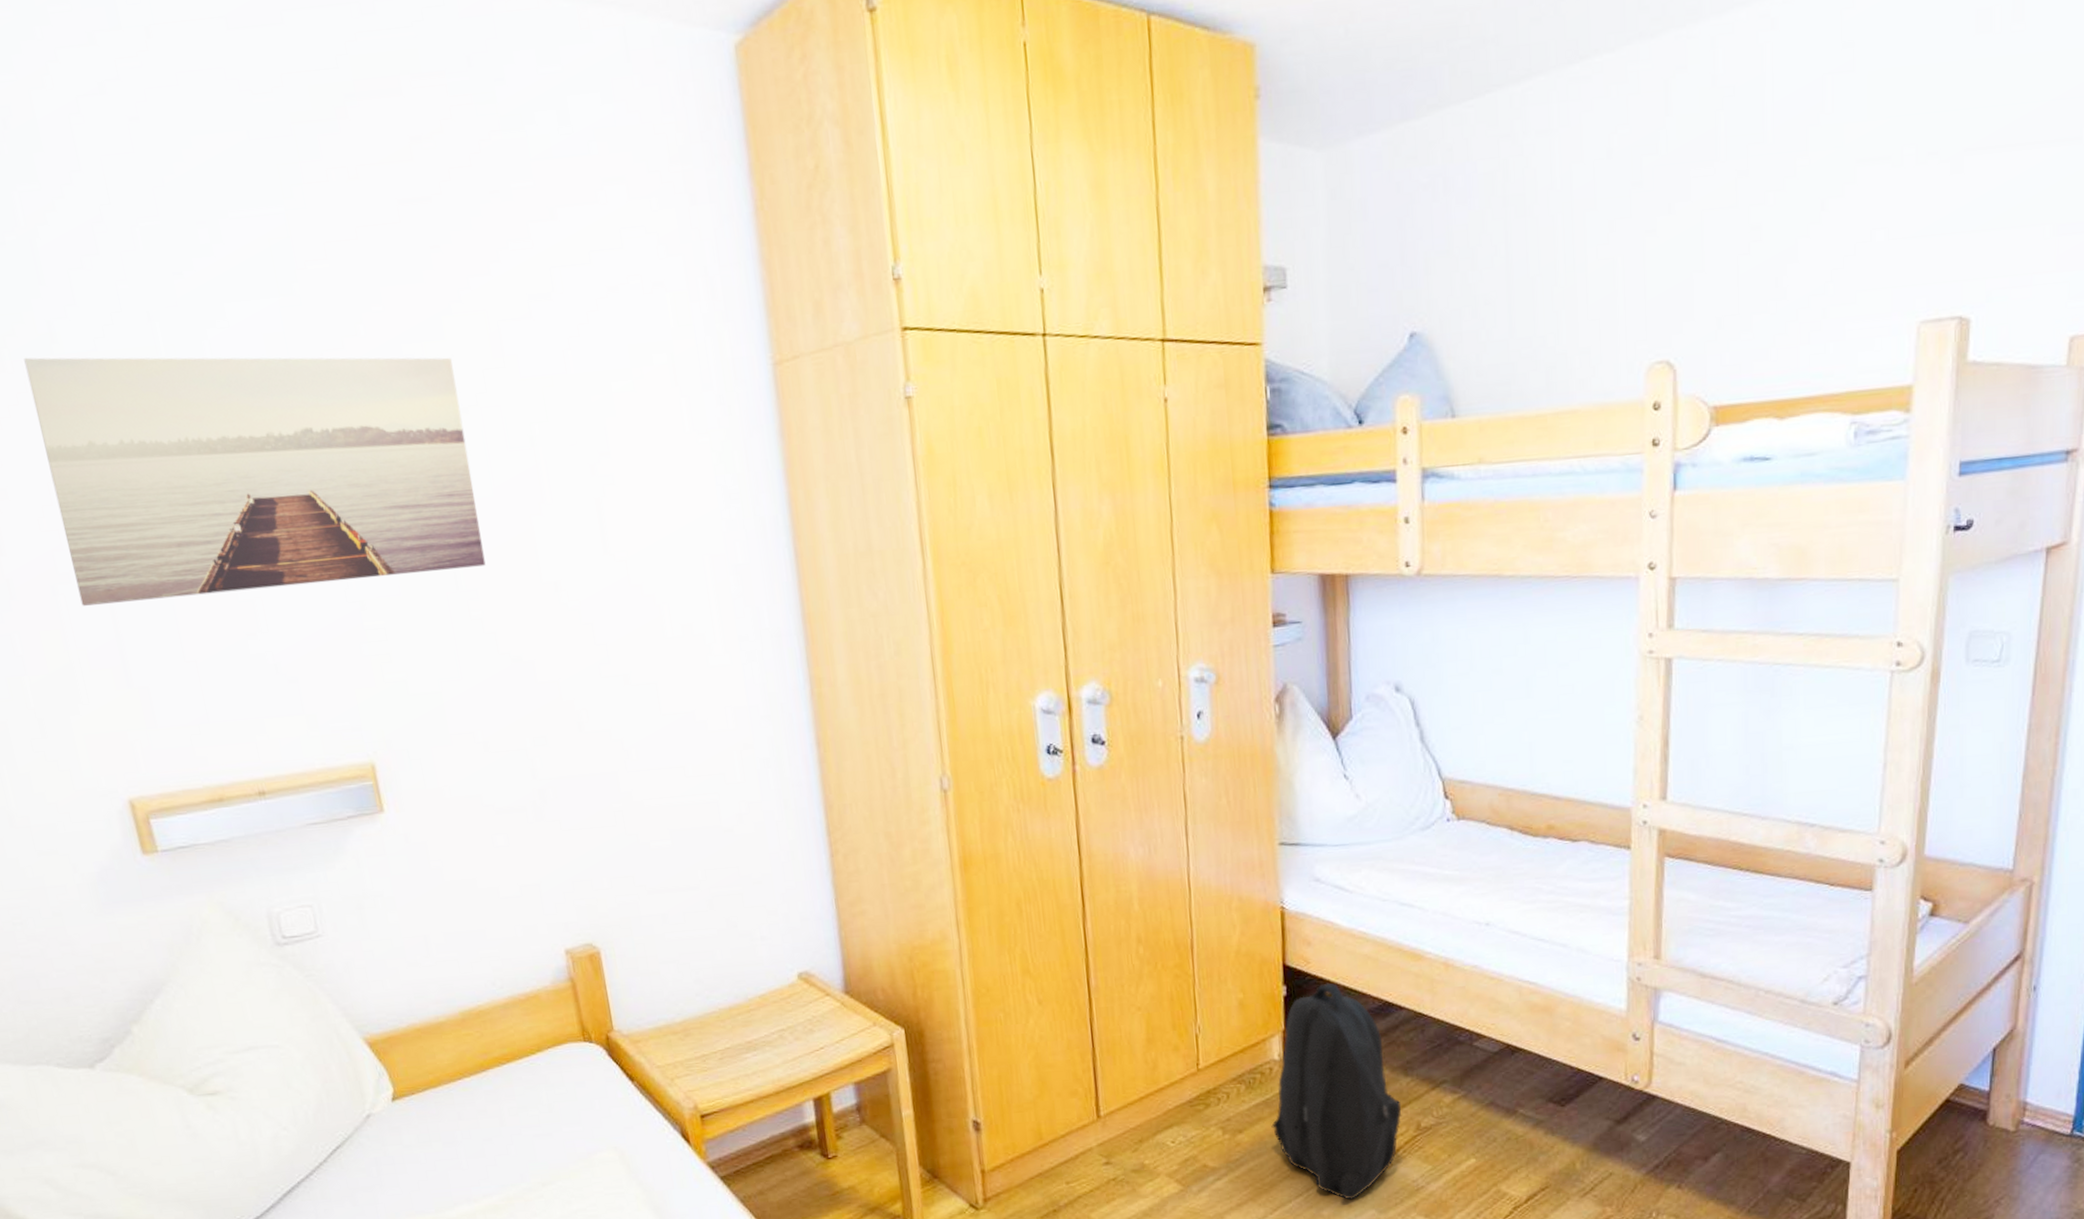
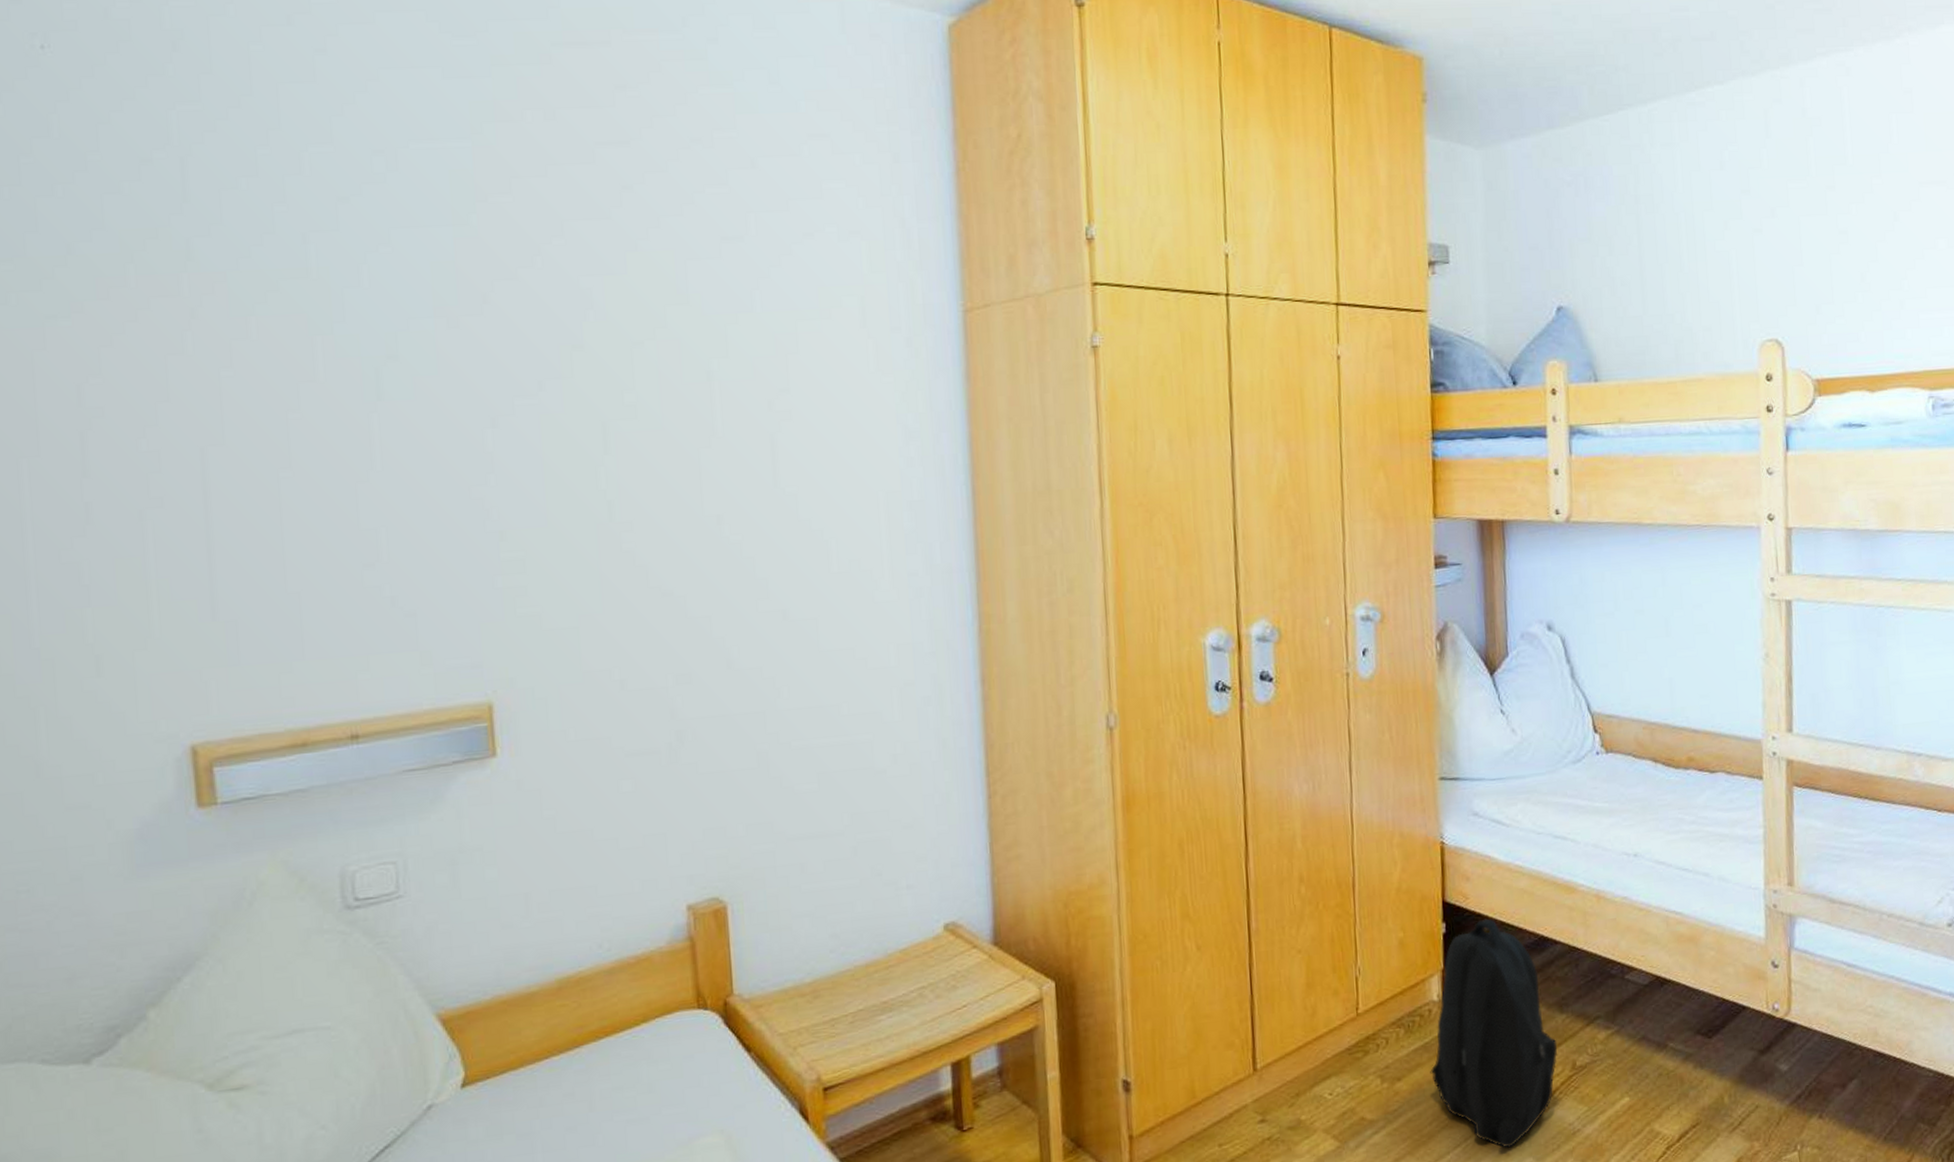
wall art: present [24,357,486,606] -> none [151,273,645,532]

